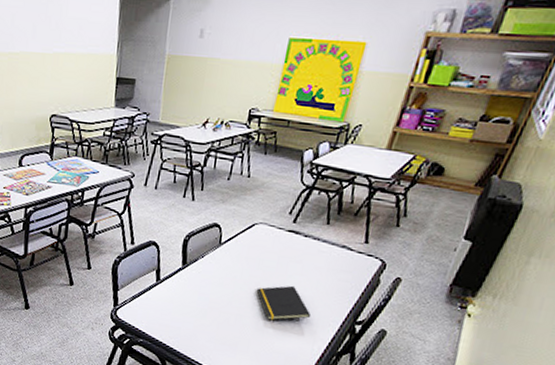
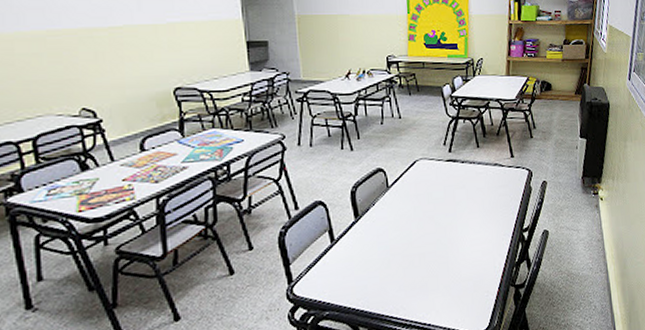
notepad: present [256,285,312,321] -> none [432,211,486,251]

